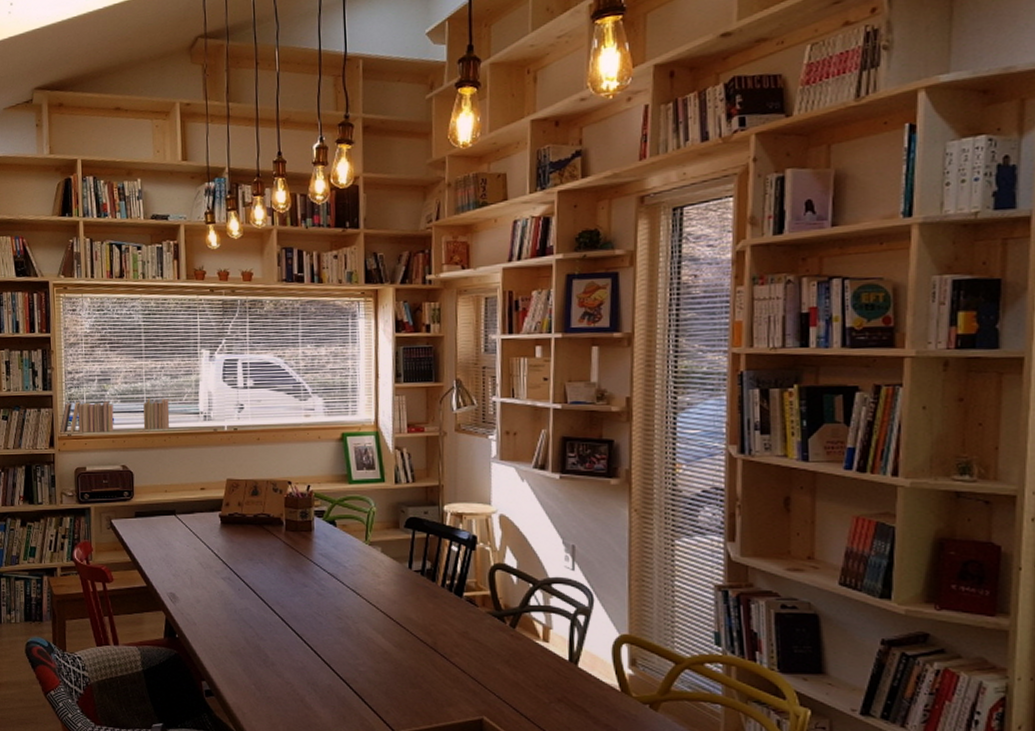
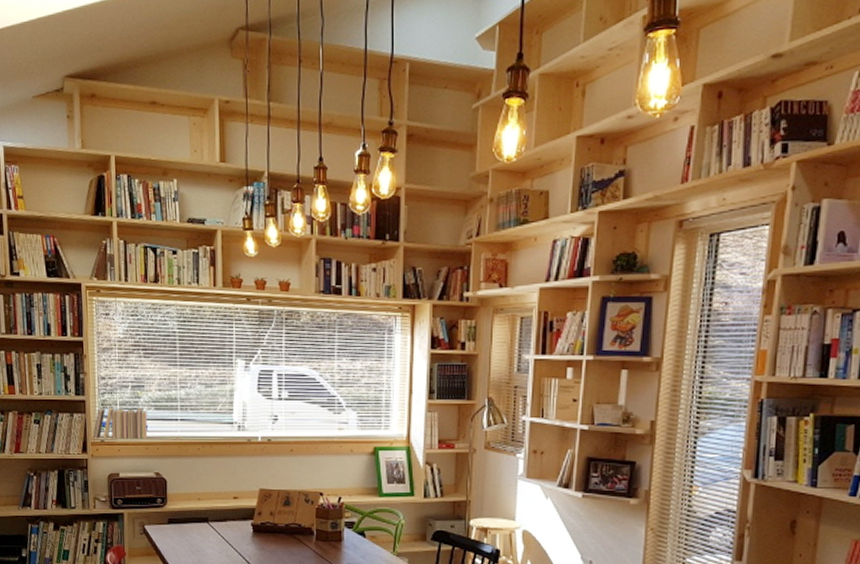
books: present [143,398,170,431] -> none [177,407,204,439]

